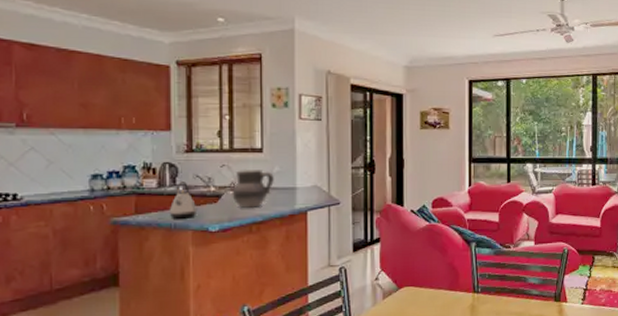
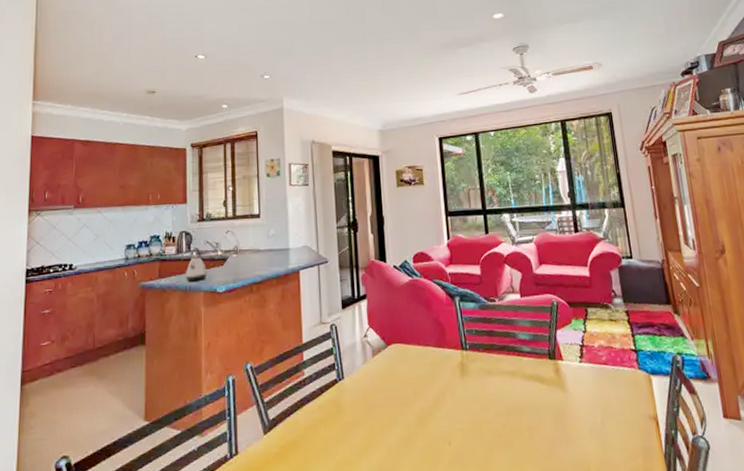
ceramic jug: present [232,169,274,209] -> none [235,233,270,271]

